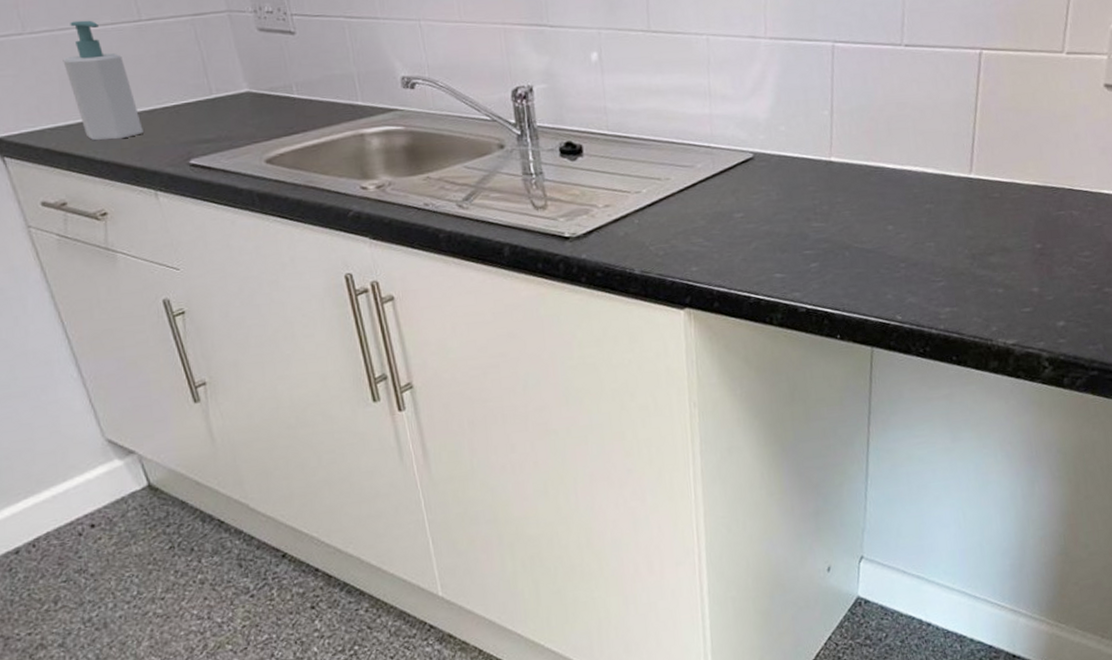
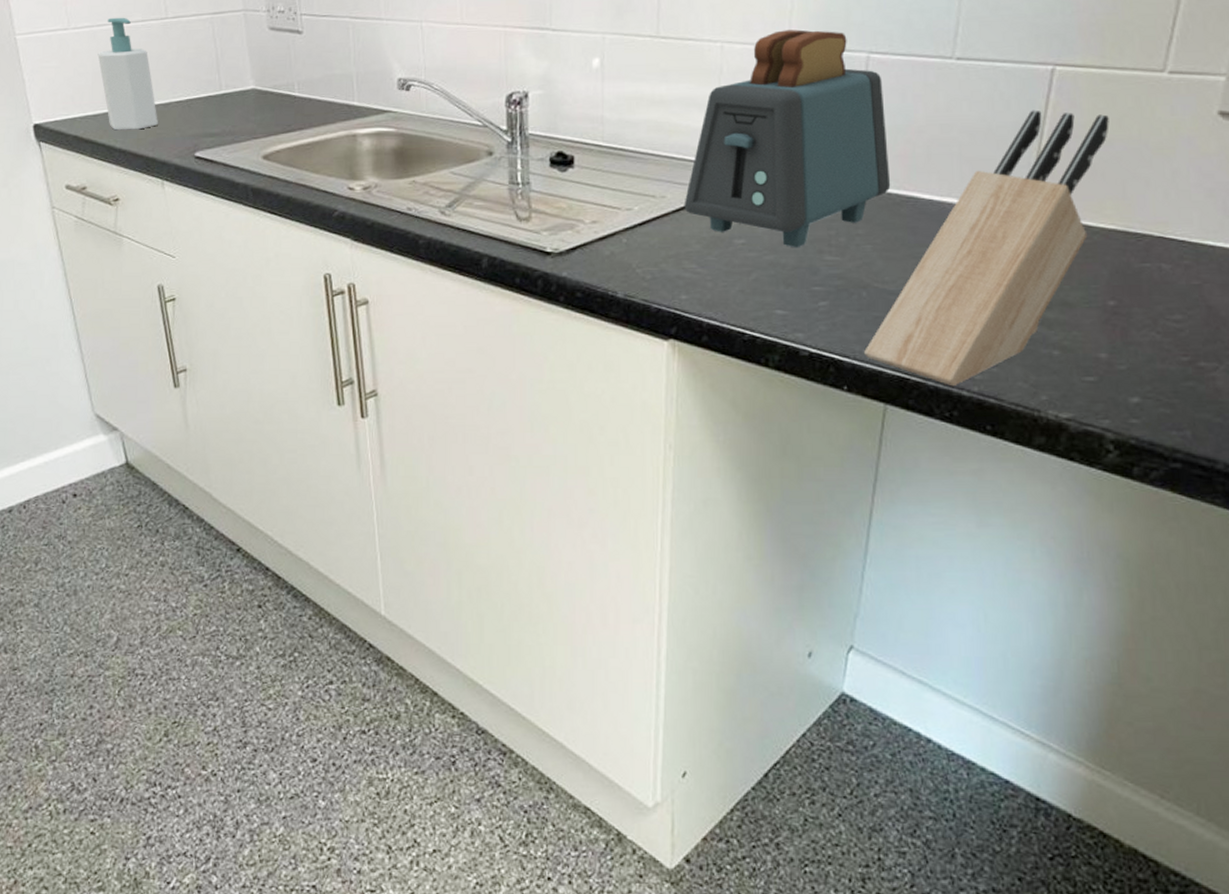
toaster: none [686,22,861,218] -> present [684,29,891,248]
knife block: none [851,87,1026,327] -> present [864,110,1109,387]

